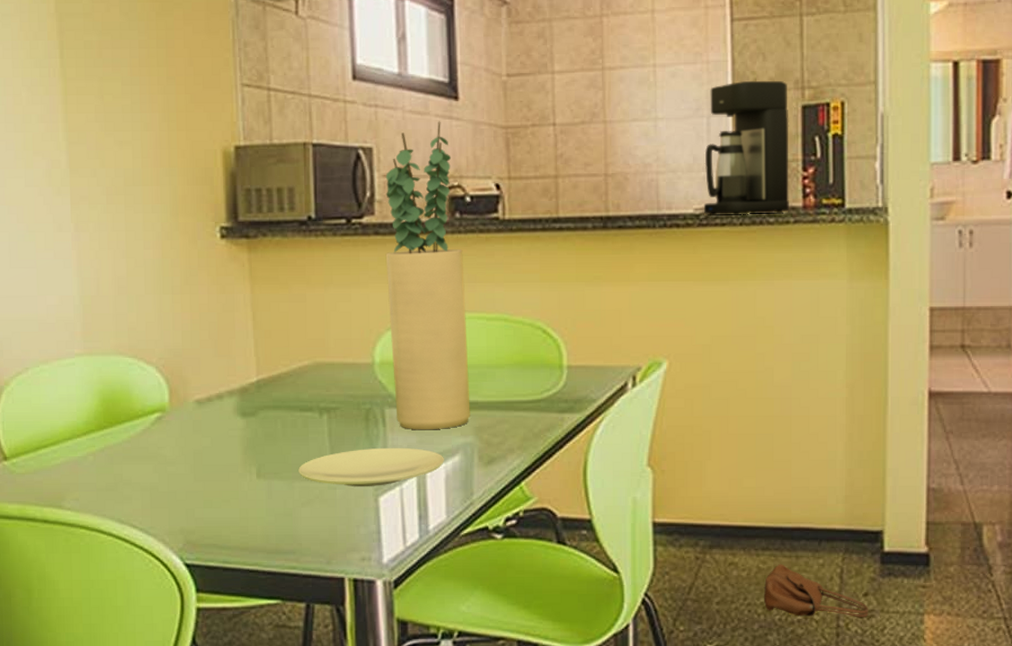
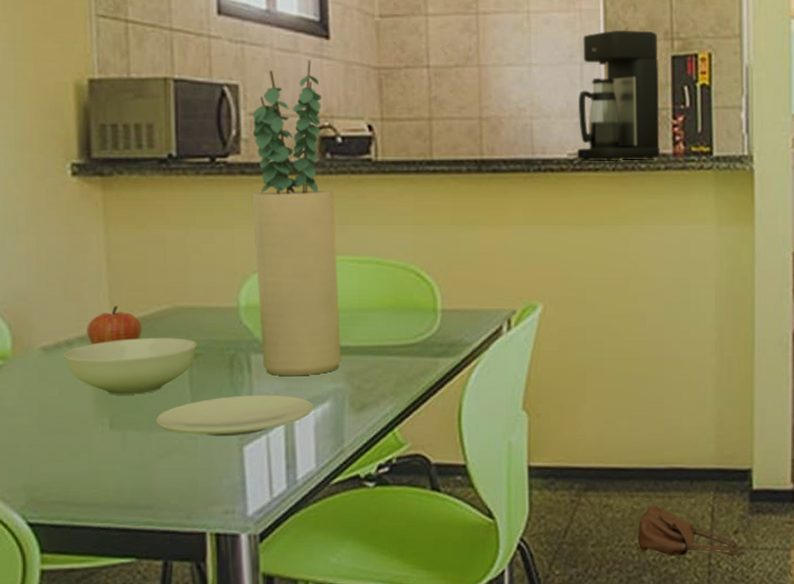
bowl: none [215,392,336,446] -> present [63,338,198,395]
fruit: none [235,361,286,398] -> present [87,305,143,345]

